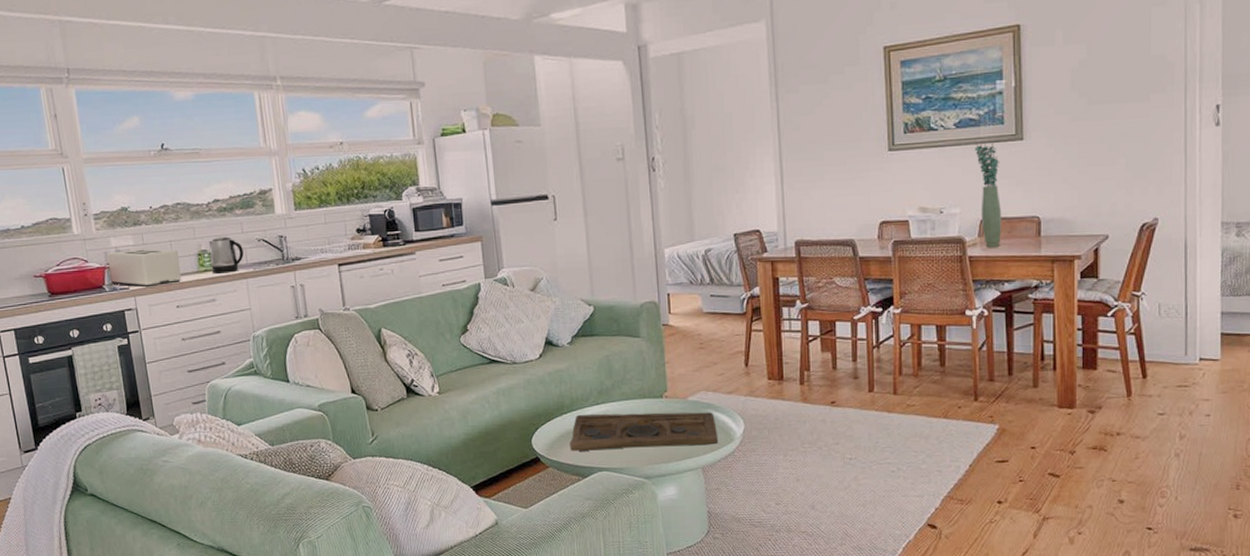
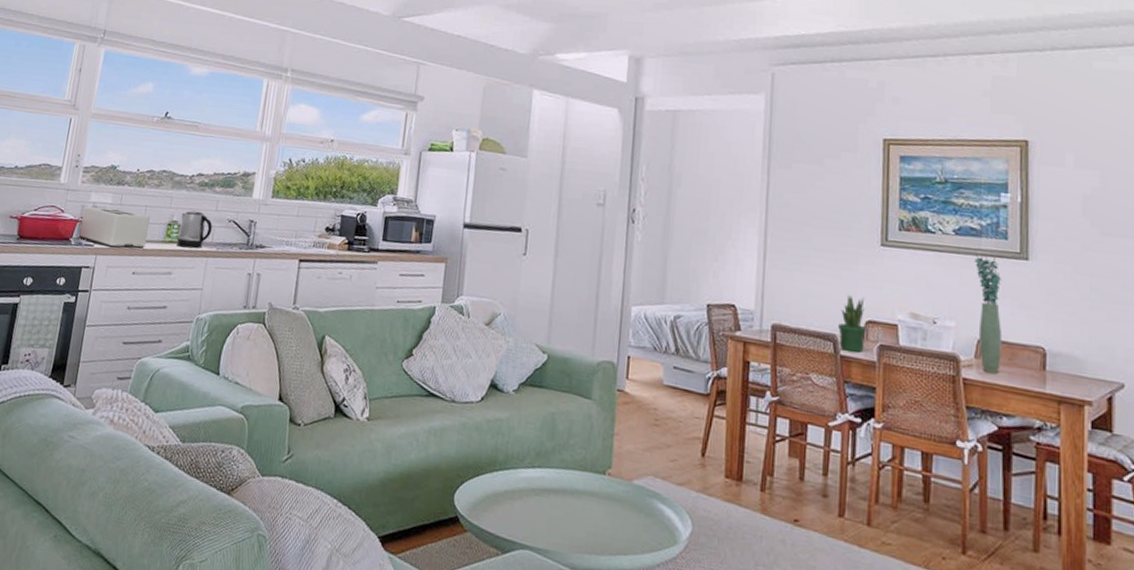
decorative tray: present [569,412,717,451] -> none [494,475,660,544]
planter: none [854,201,881,253] -> present [837,295,867,354]

